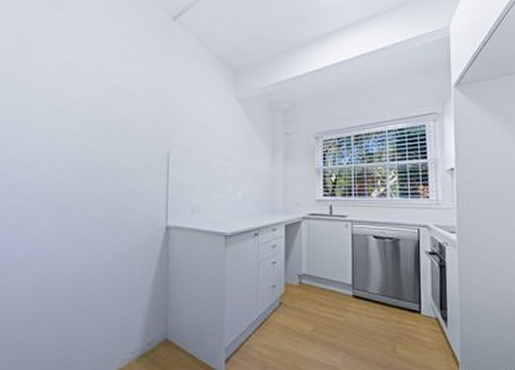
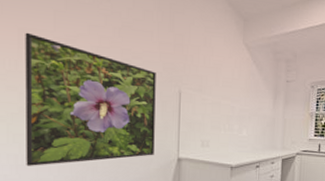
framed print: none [18,106,144,238] -> present [25,32,156,166]

